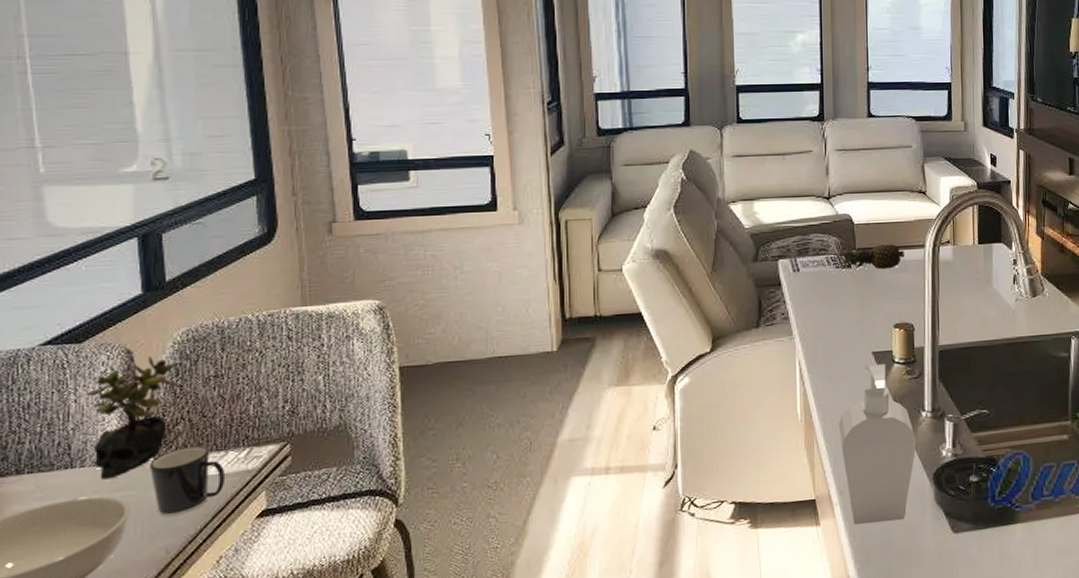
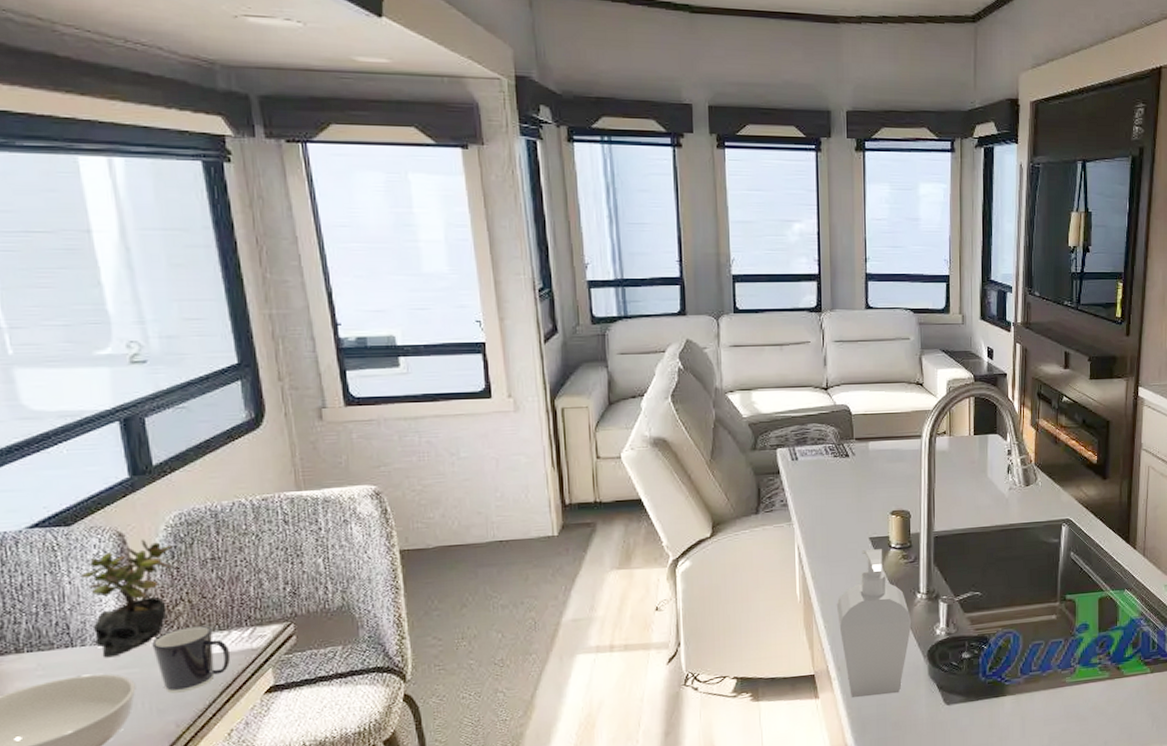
fruit: present [839,244,904,270] -> none [837,434,901,459]

